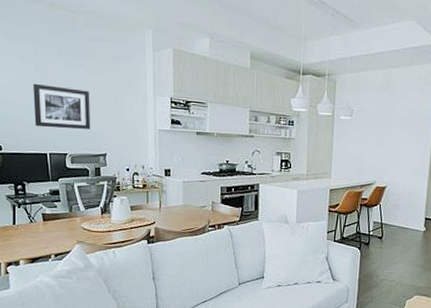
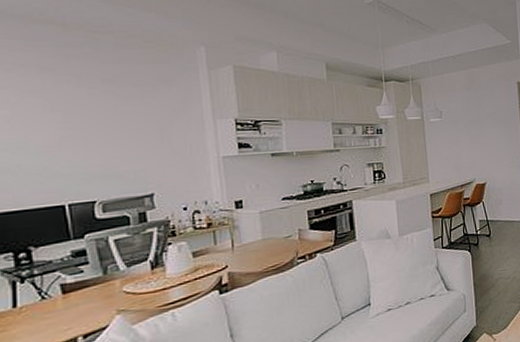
wall art: present [33,83,91,129] -> none [40,119,130,174]

